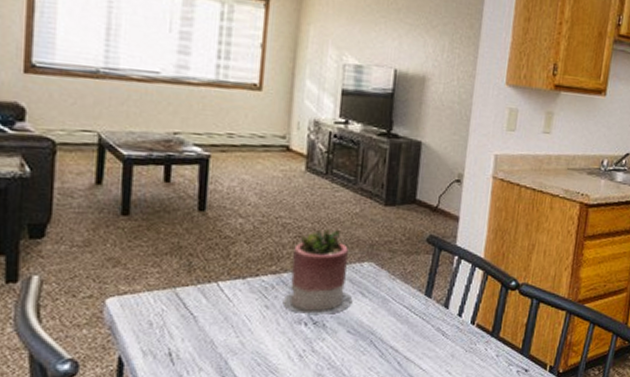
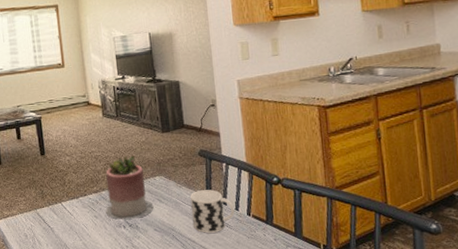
cup: none [400,286,457,342] -> present [190,190,235,233]

